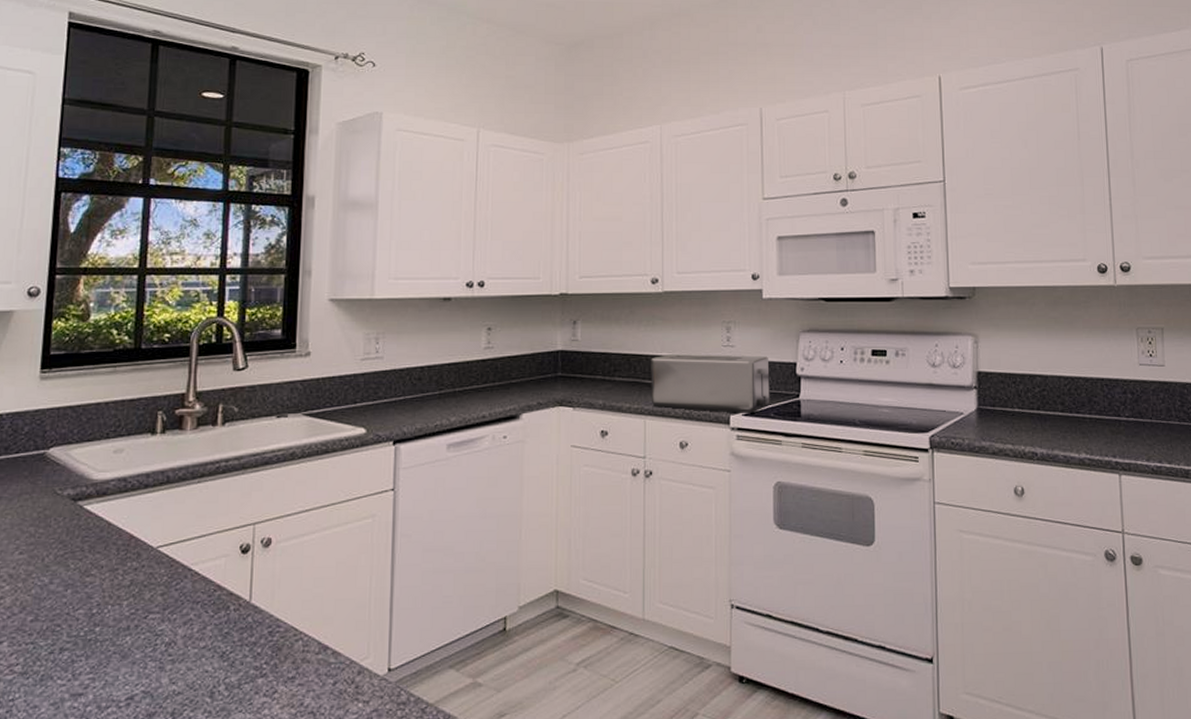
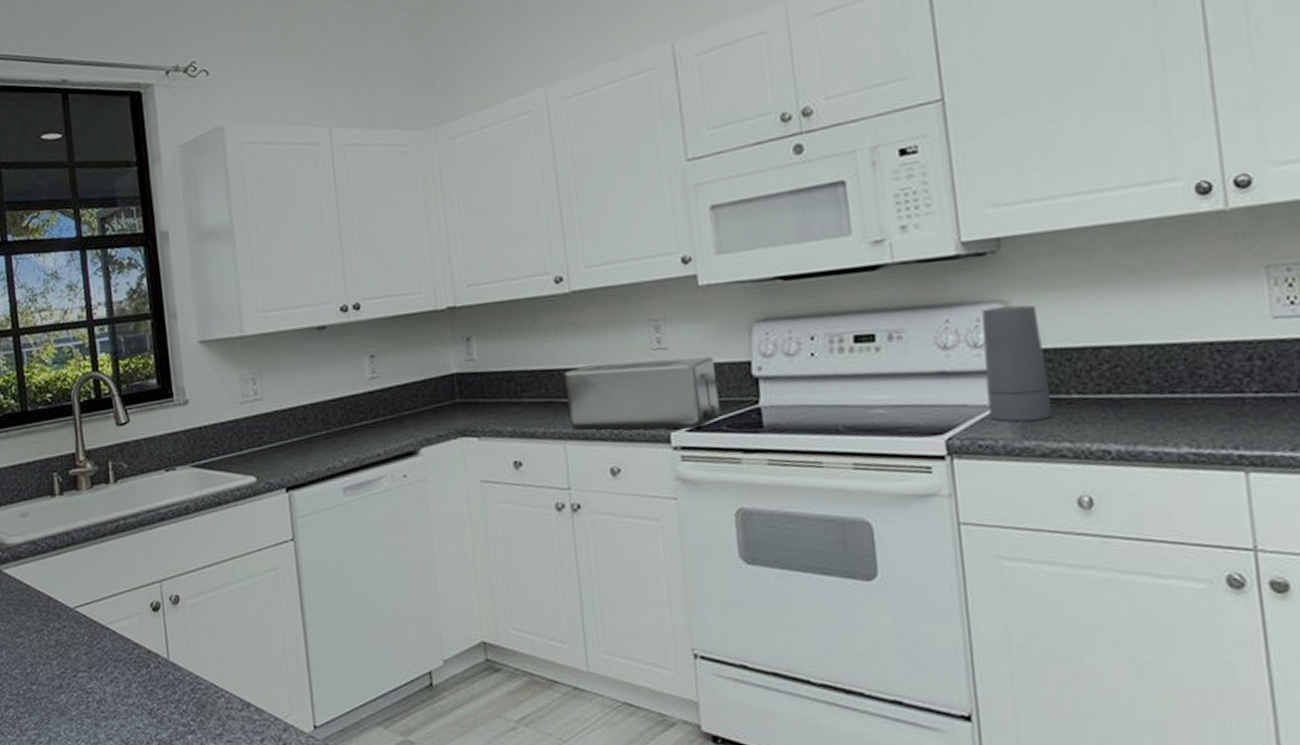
canister: none [959,339,1001,426] -> present [982,304,1052,422]

